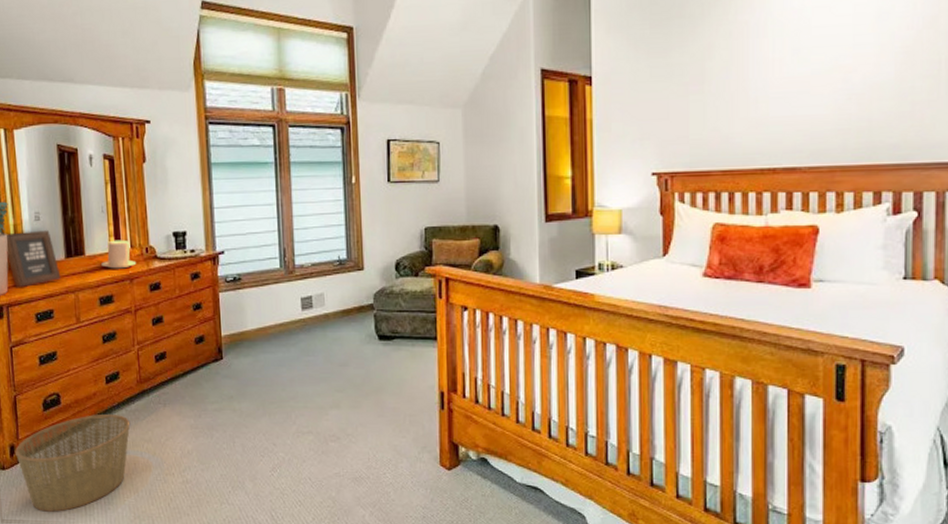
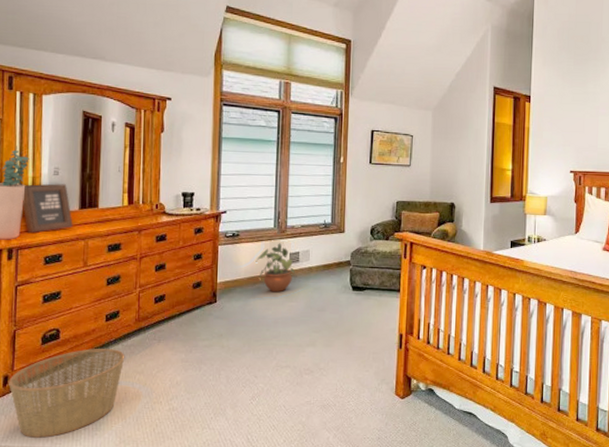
candle: present [100,240,137,269] -> none [112,196,146,221]
potted plant: none [262,286,309,346] -> present [255,243,295,293]

